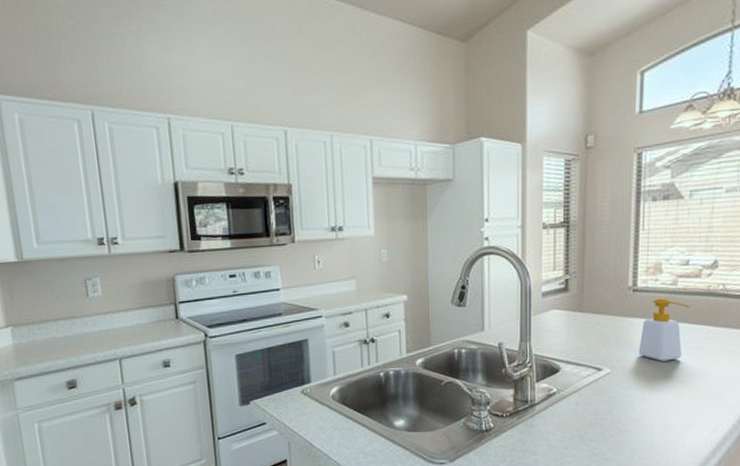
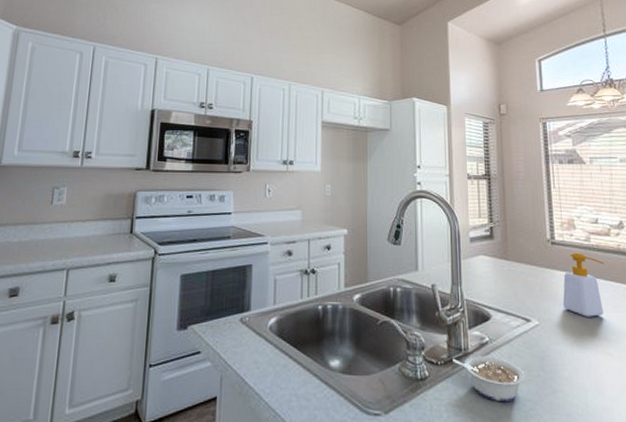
legume: none [518,405,591,445] -> present [453,355,525,402]

